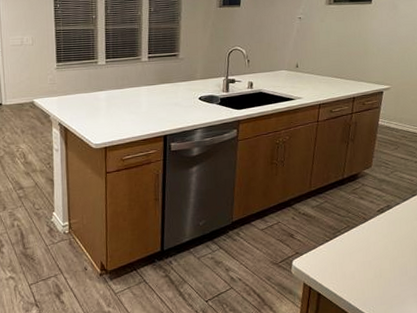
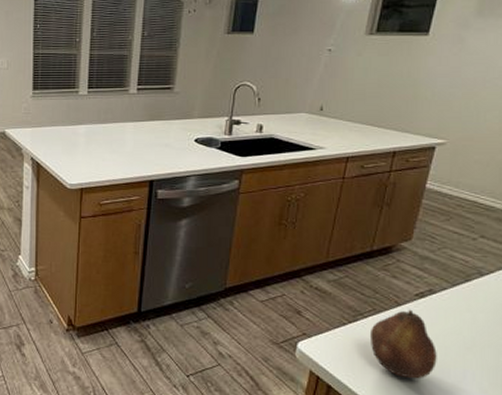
fruit: none [346,223,397,279] -> present [369,309,437,379]

